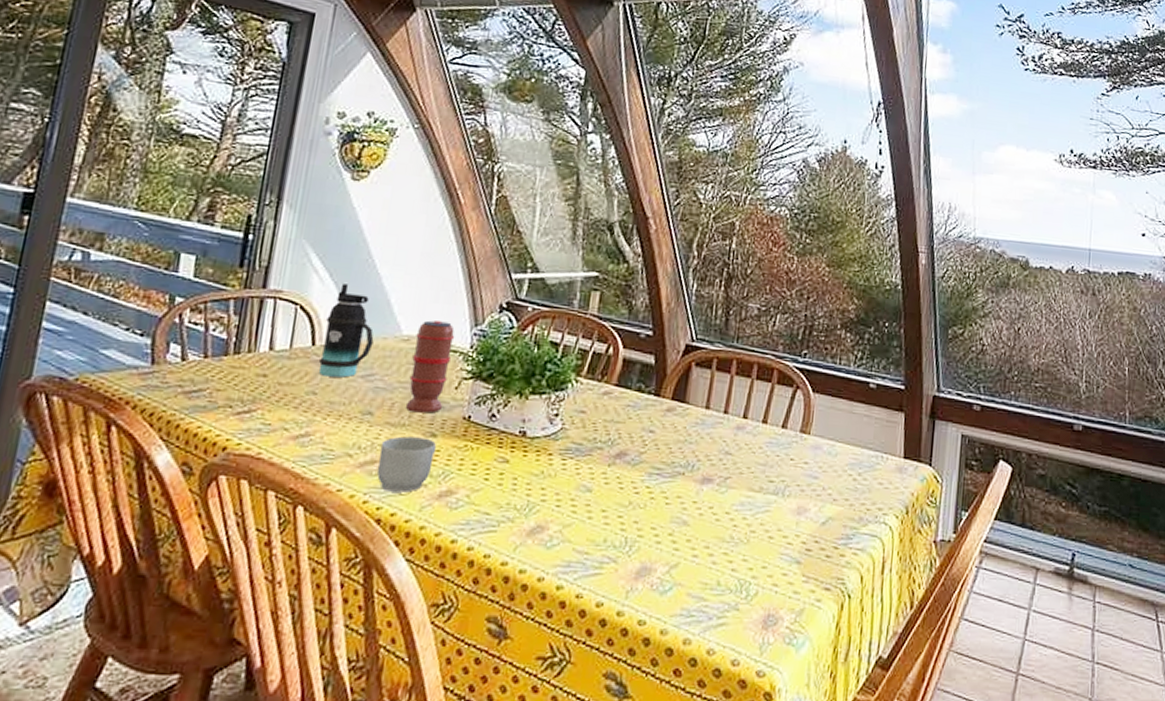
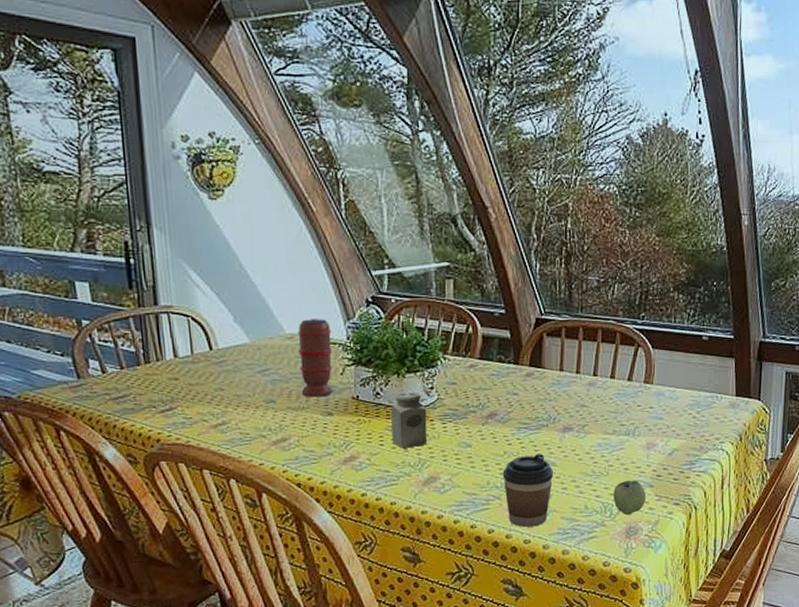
bottle: present [319,284,374,378] -> none [217,294,262,375]
mug: present [377,436,437,493] -> none [287,417,335,462]
salt shaker: none [500,416,547,487] -> present [390,391,428,448]
coffee cup: none [623,507,685,604] -> present [502,453,554,527]
apple: none [752,552,791,599] -> present [613,480,646,516]

